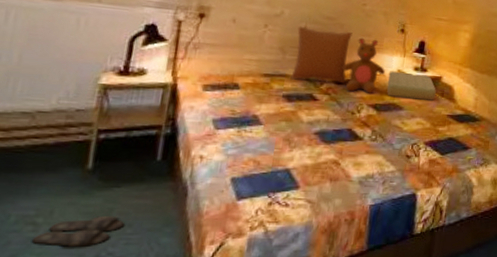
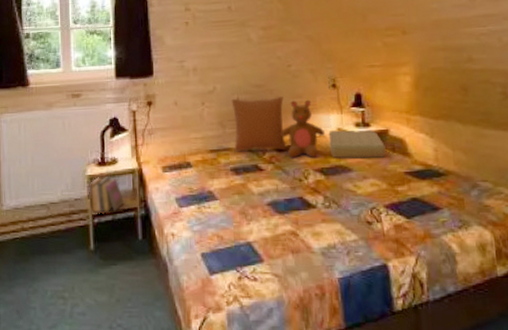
slippers: present [31,215,124,248] -> none [64,290,125,319]
books: none [98,87,146,128] -> present [89,177,124,212]

